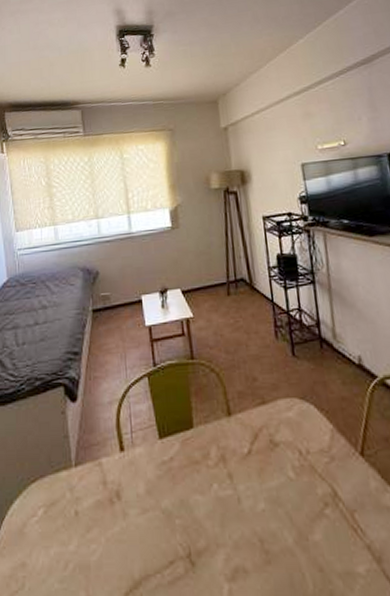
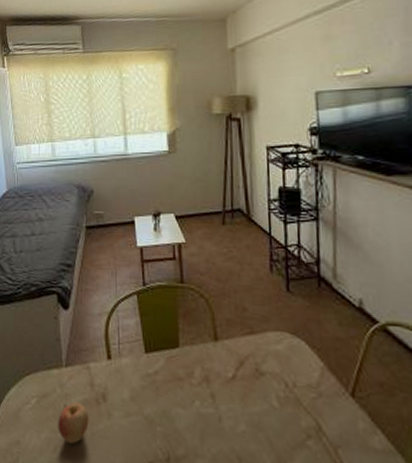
apple: none [68,505,103,556] -> present [58,402,89,444]

